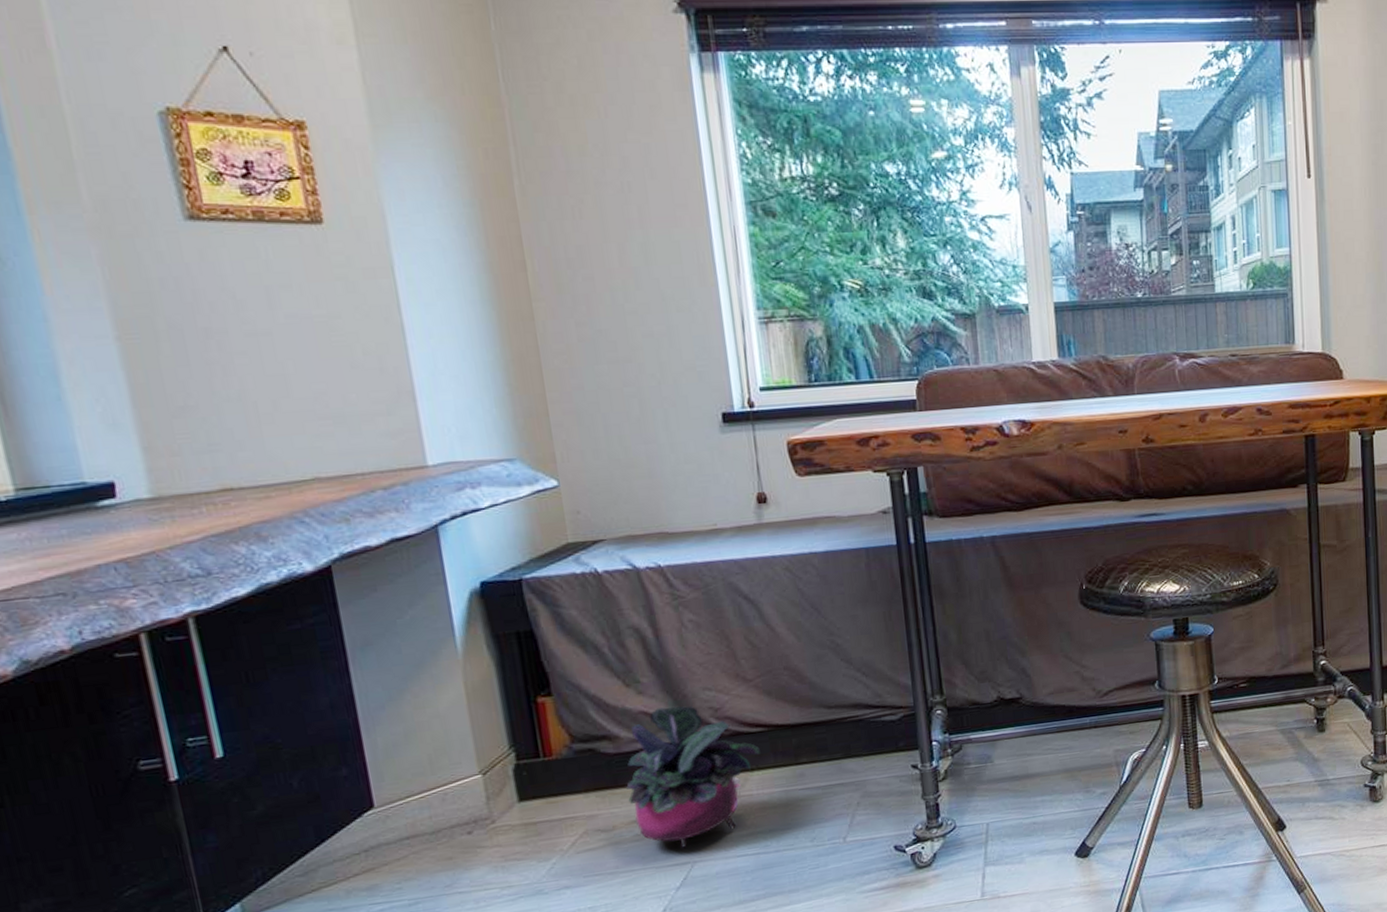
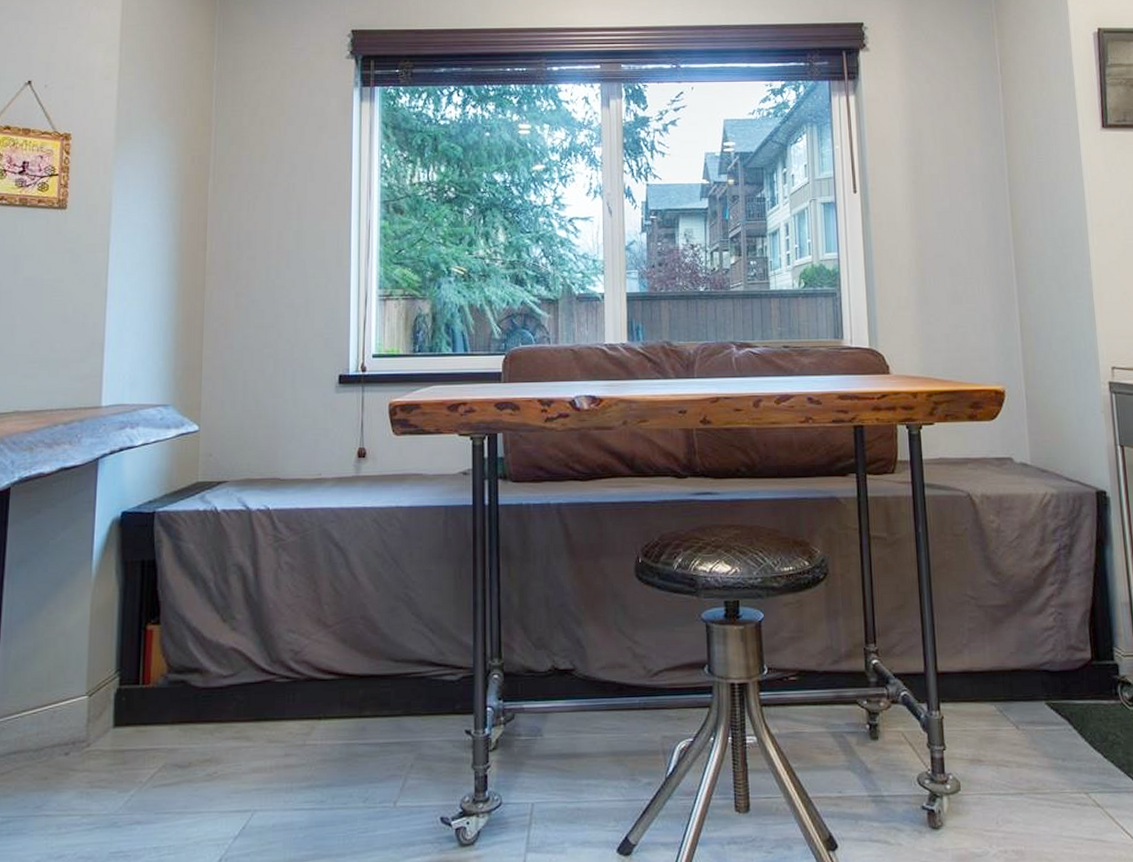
potted plant: present [626,706,760,849] -> none [207,645,329,795]

